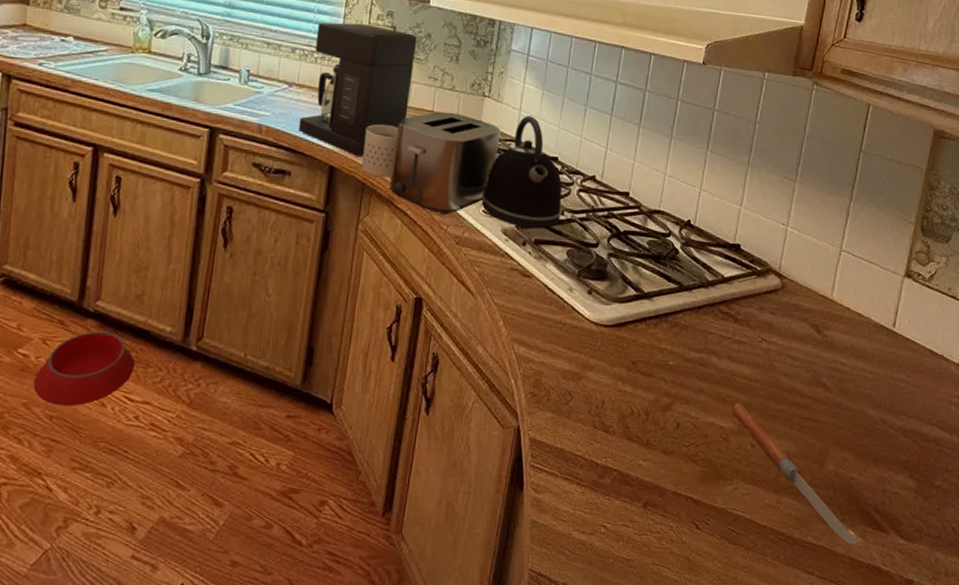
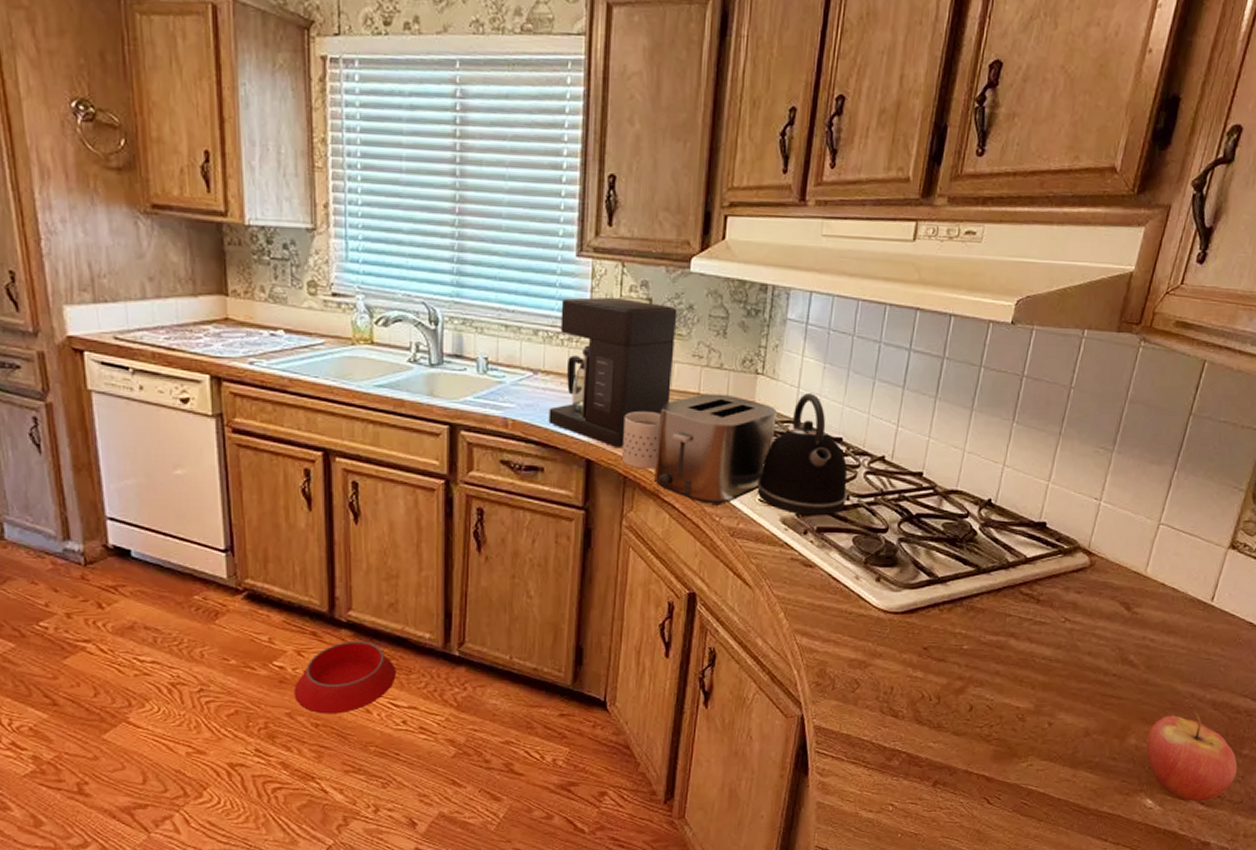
knife: present [732,402,857,544] -> none [1029,682,1155,812]
fruit: none [844,438,932,535] -> present [1146,711,1238,802]

